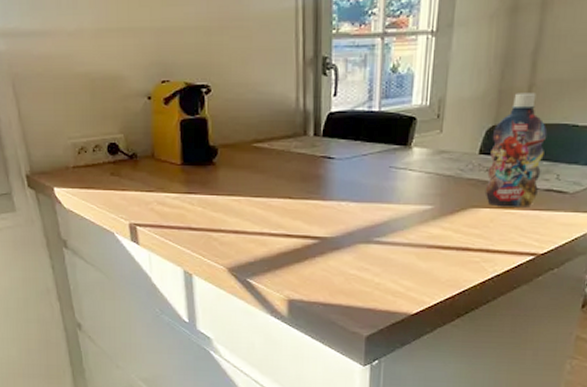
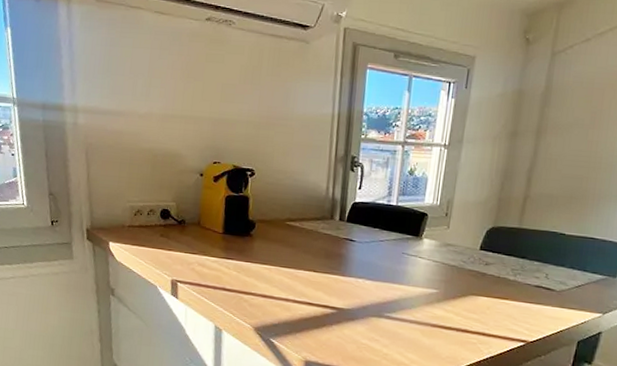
bottle: present [485,92,548,207] -> none [483,202,539,299]

